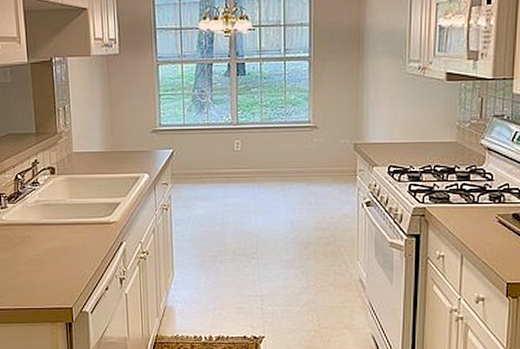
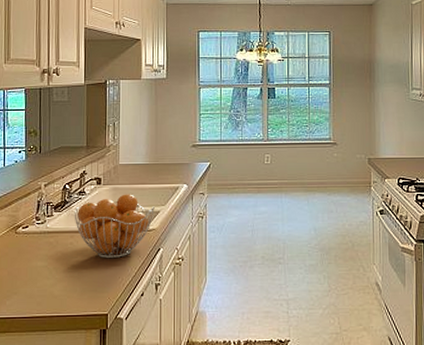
fruit basket: none [28,184,115,252] -> present [74,194,155,259]

